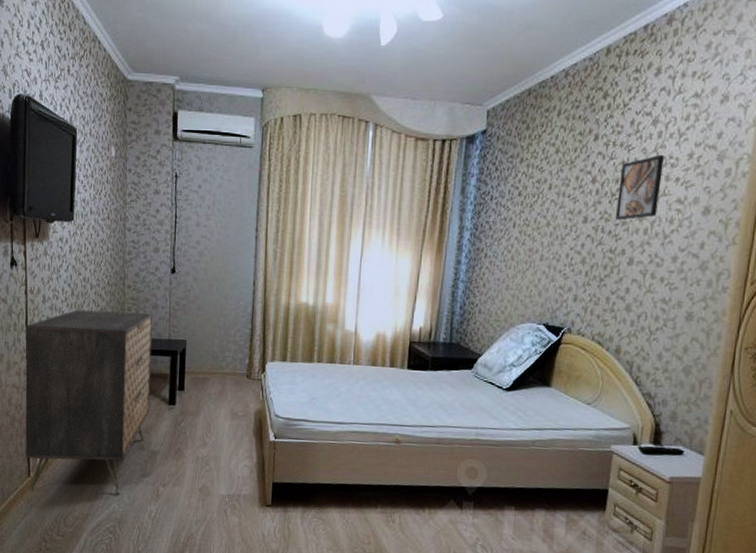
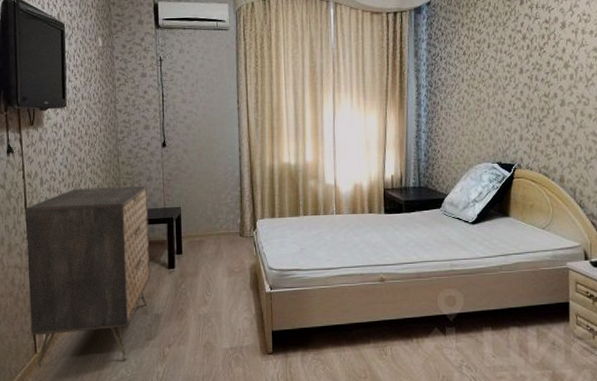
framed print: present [614,154,664,221] -> none [545,12,579,70]

